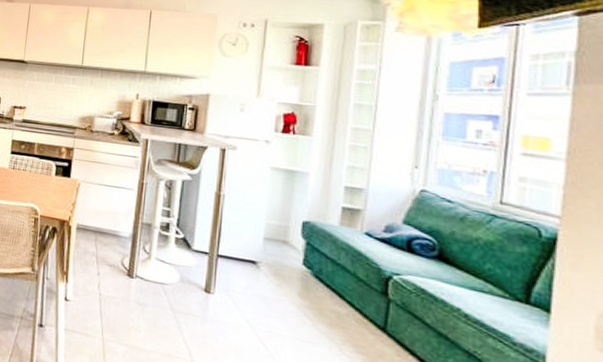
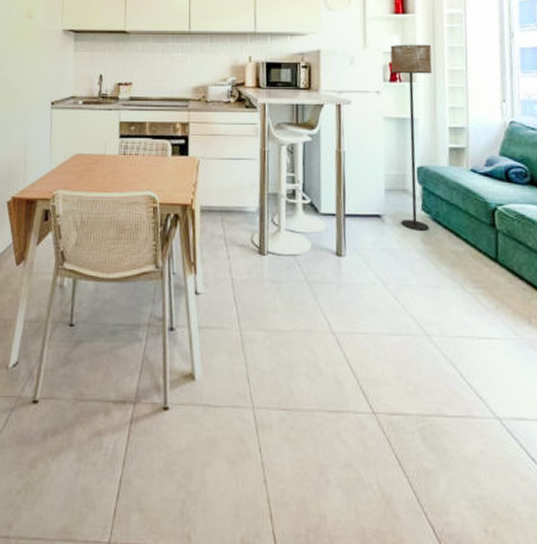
floor lamp: none [277,96,335,286] -> present [390,44,432,231]

